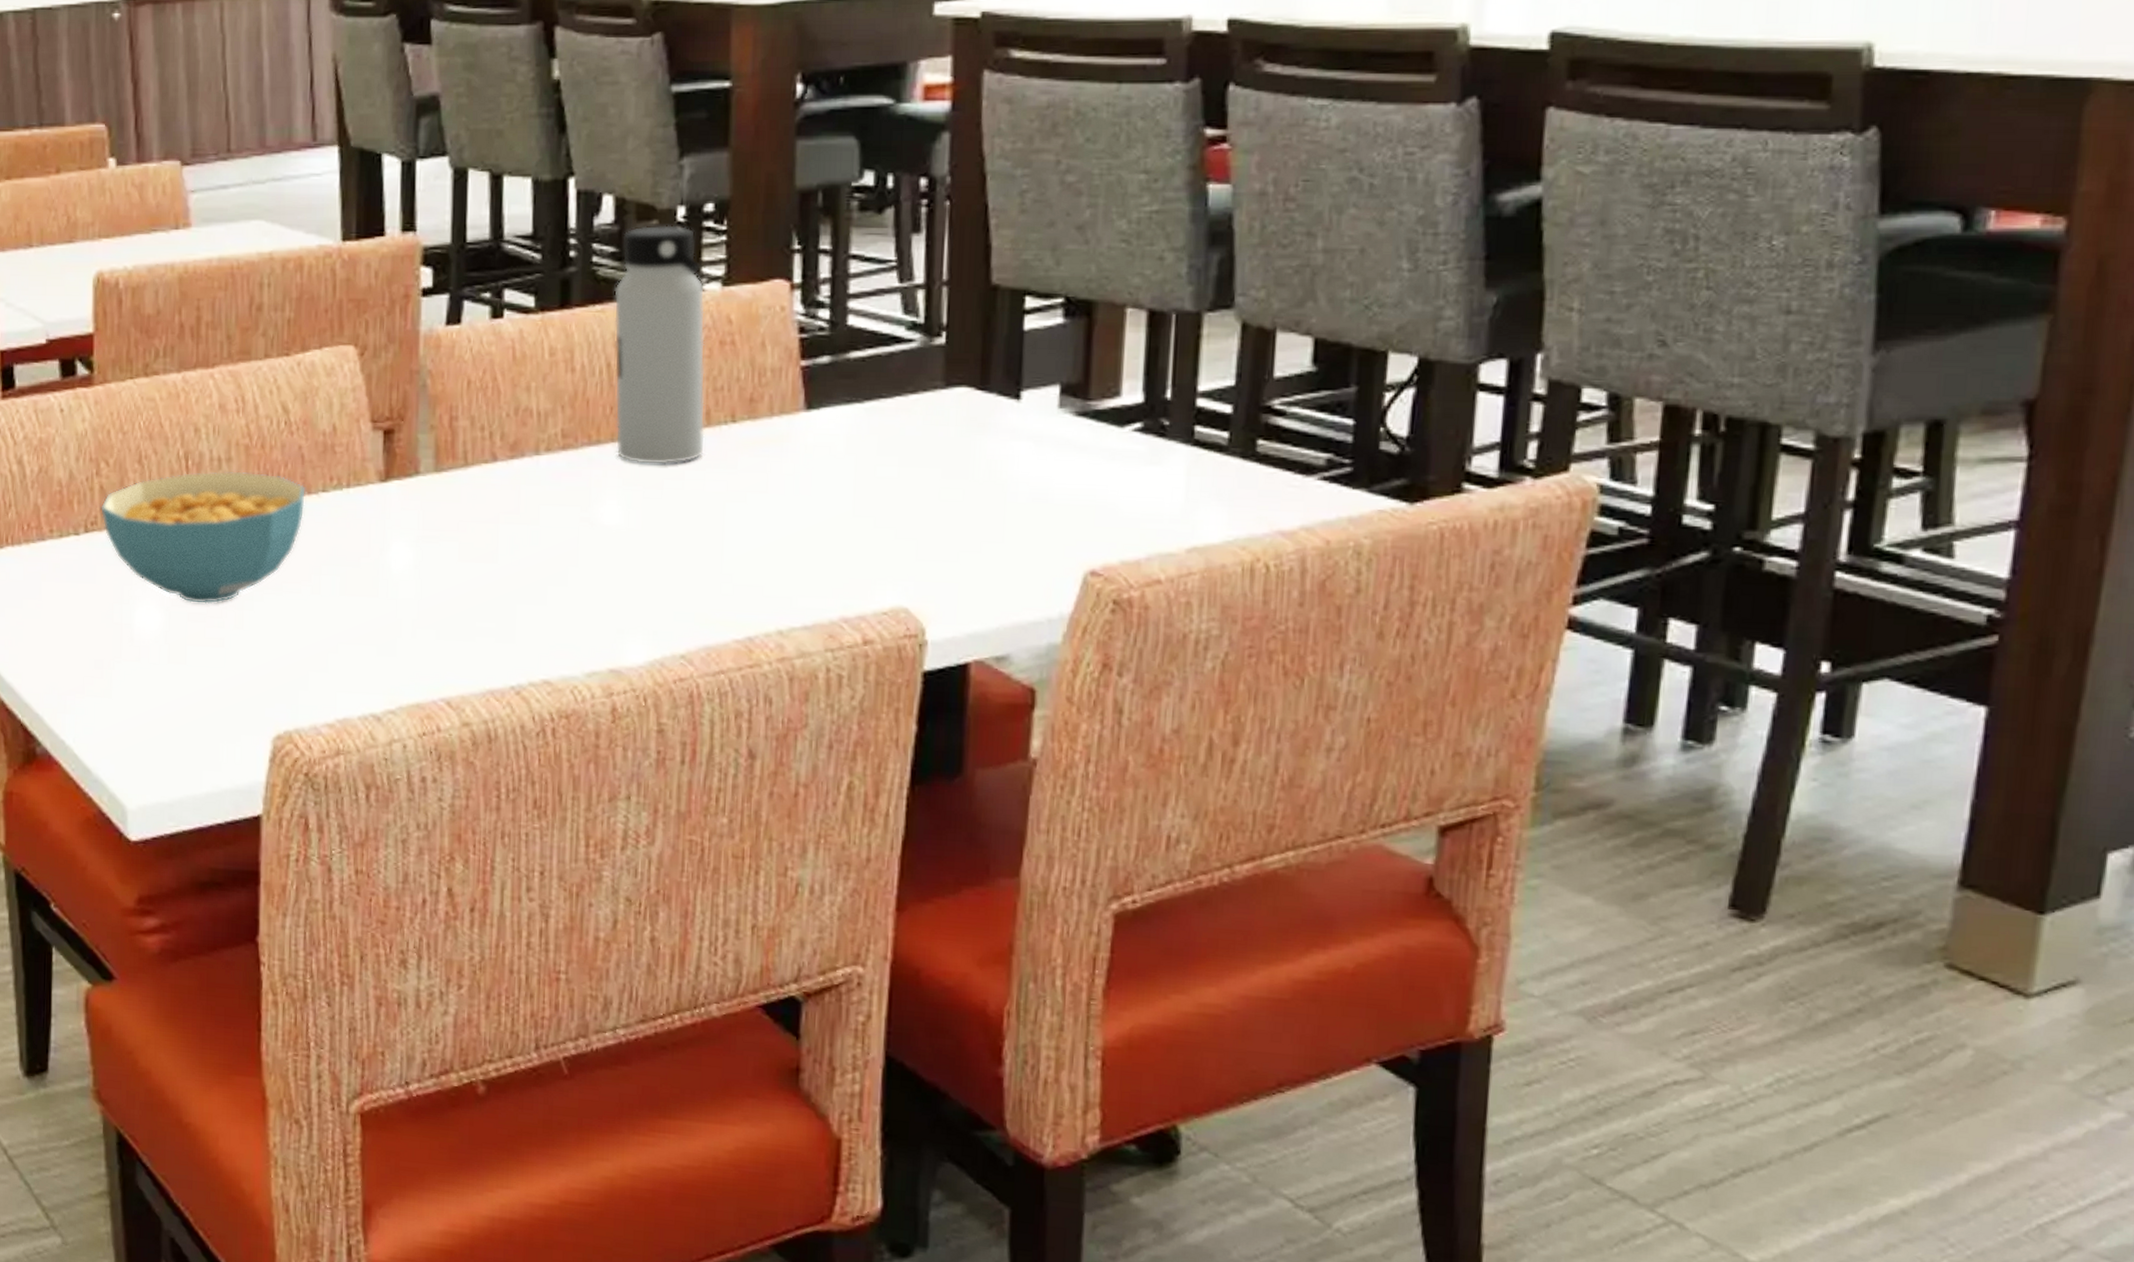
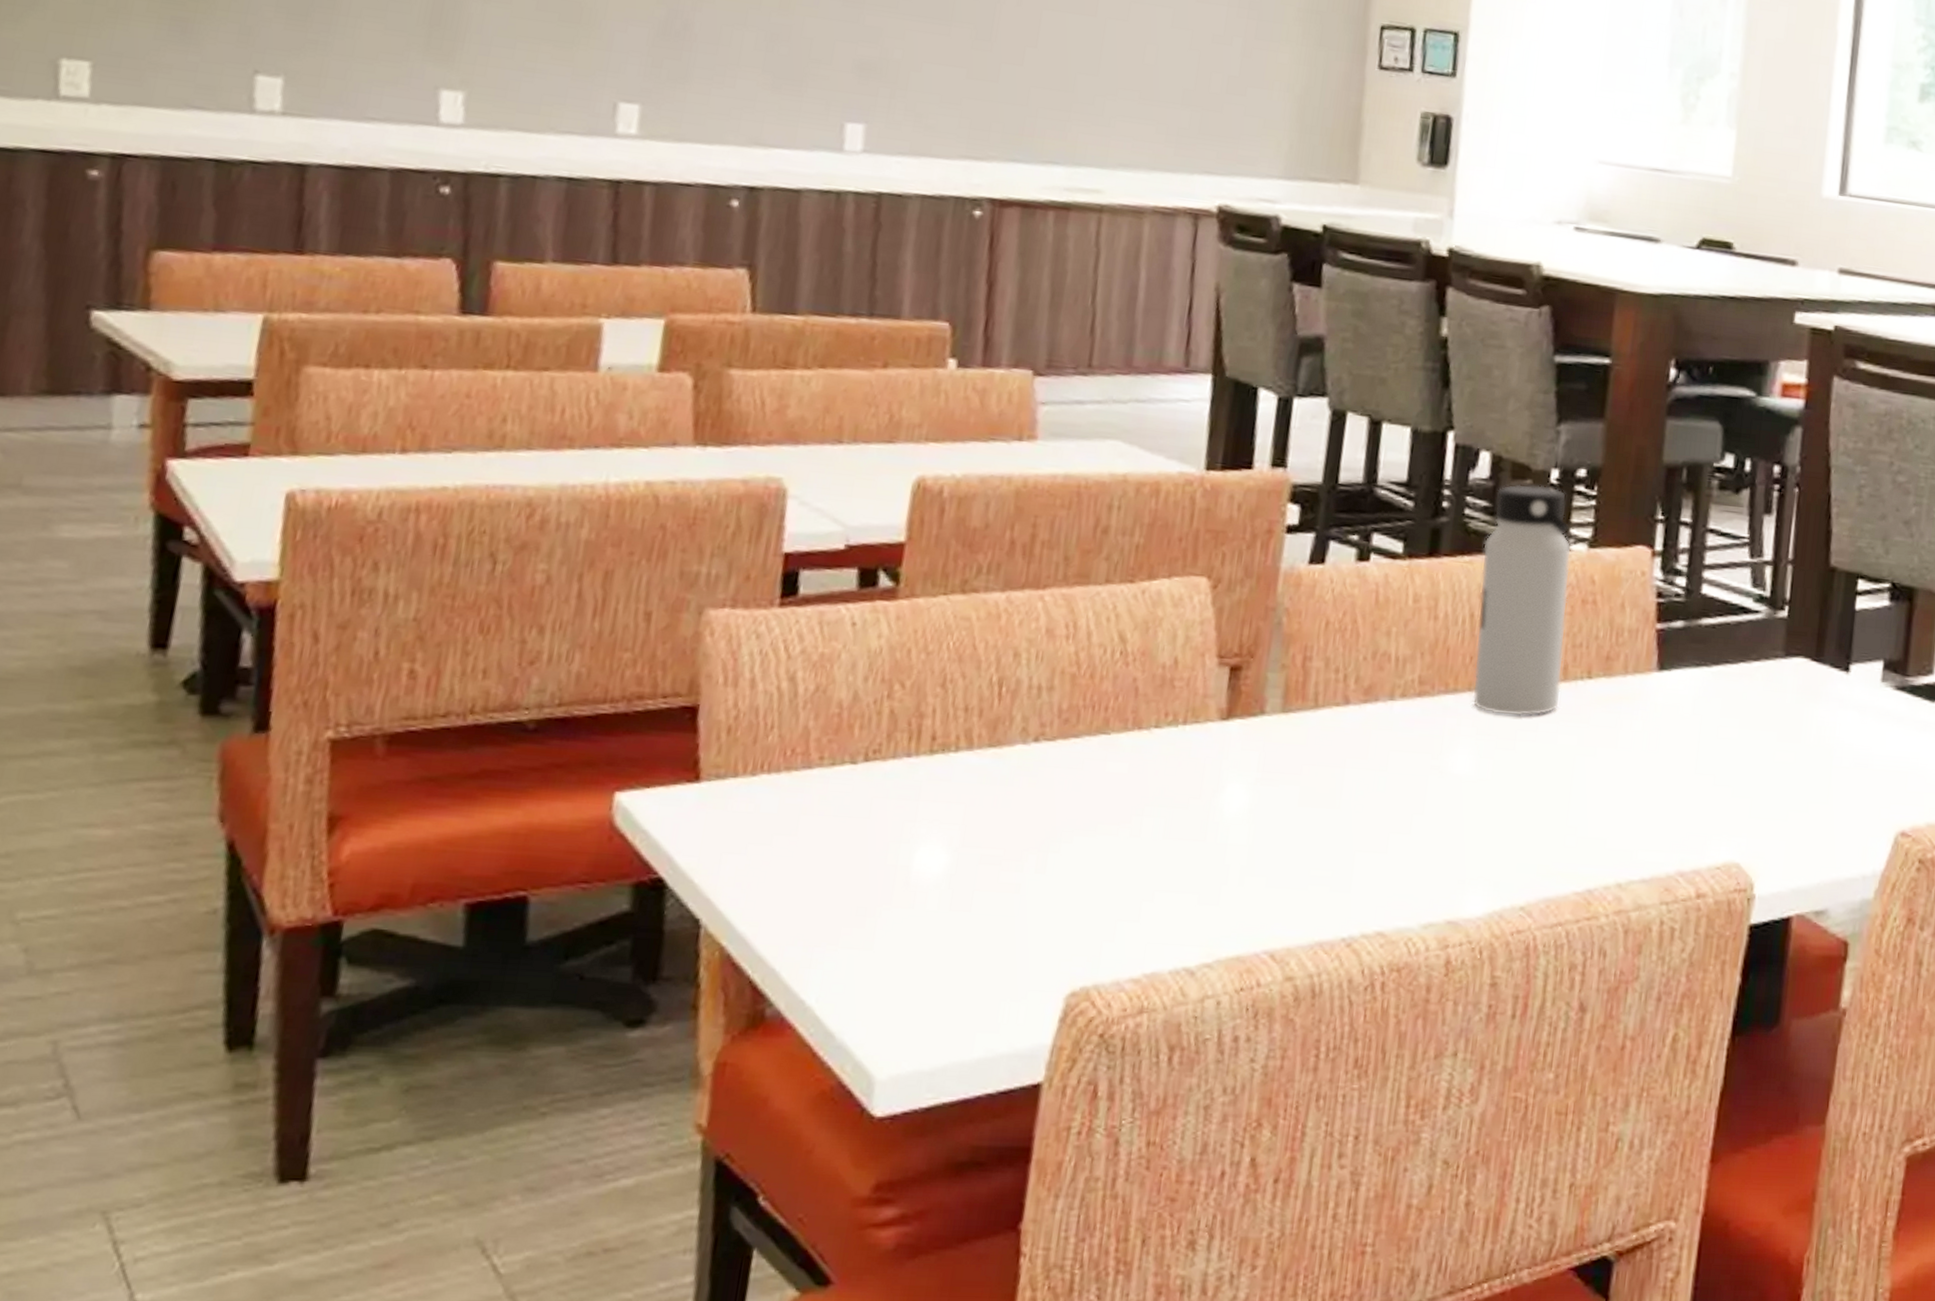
cereal bowl: present [100,471,307,605] -> none [886,699,1137,846]

